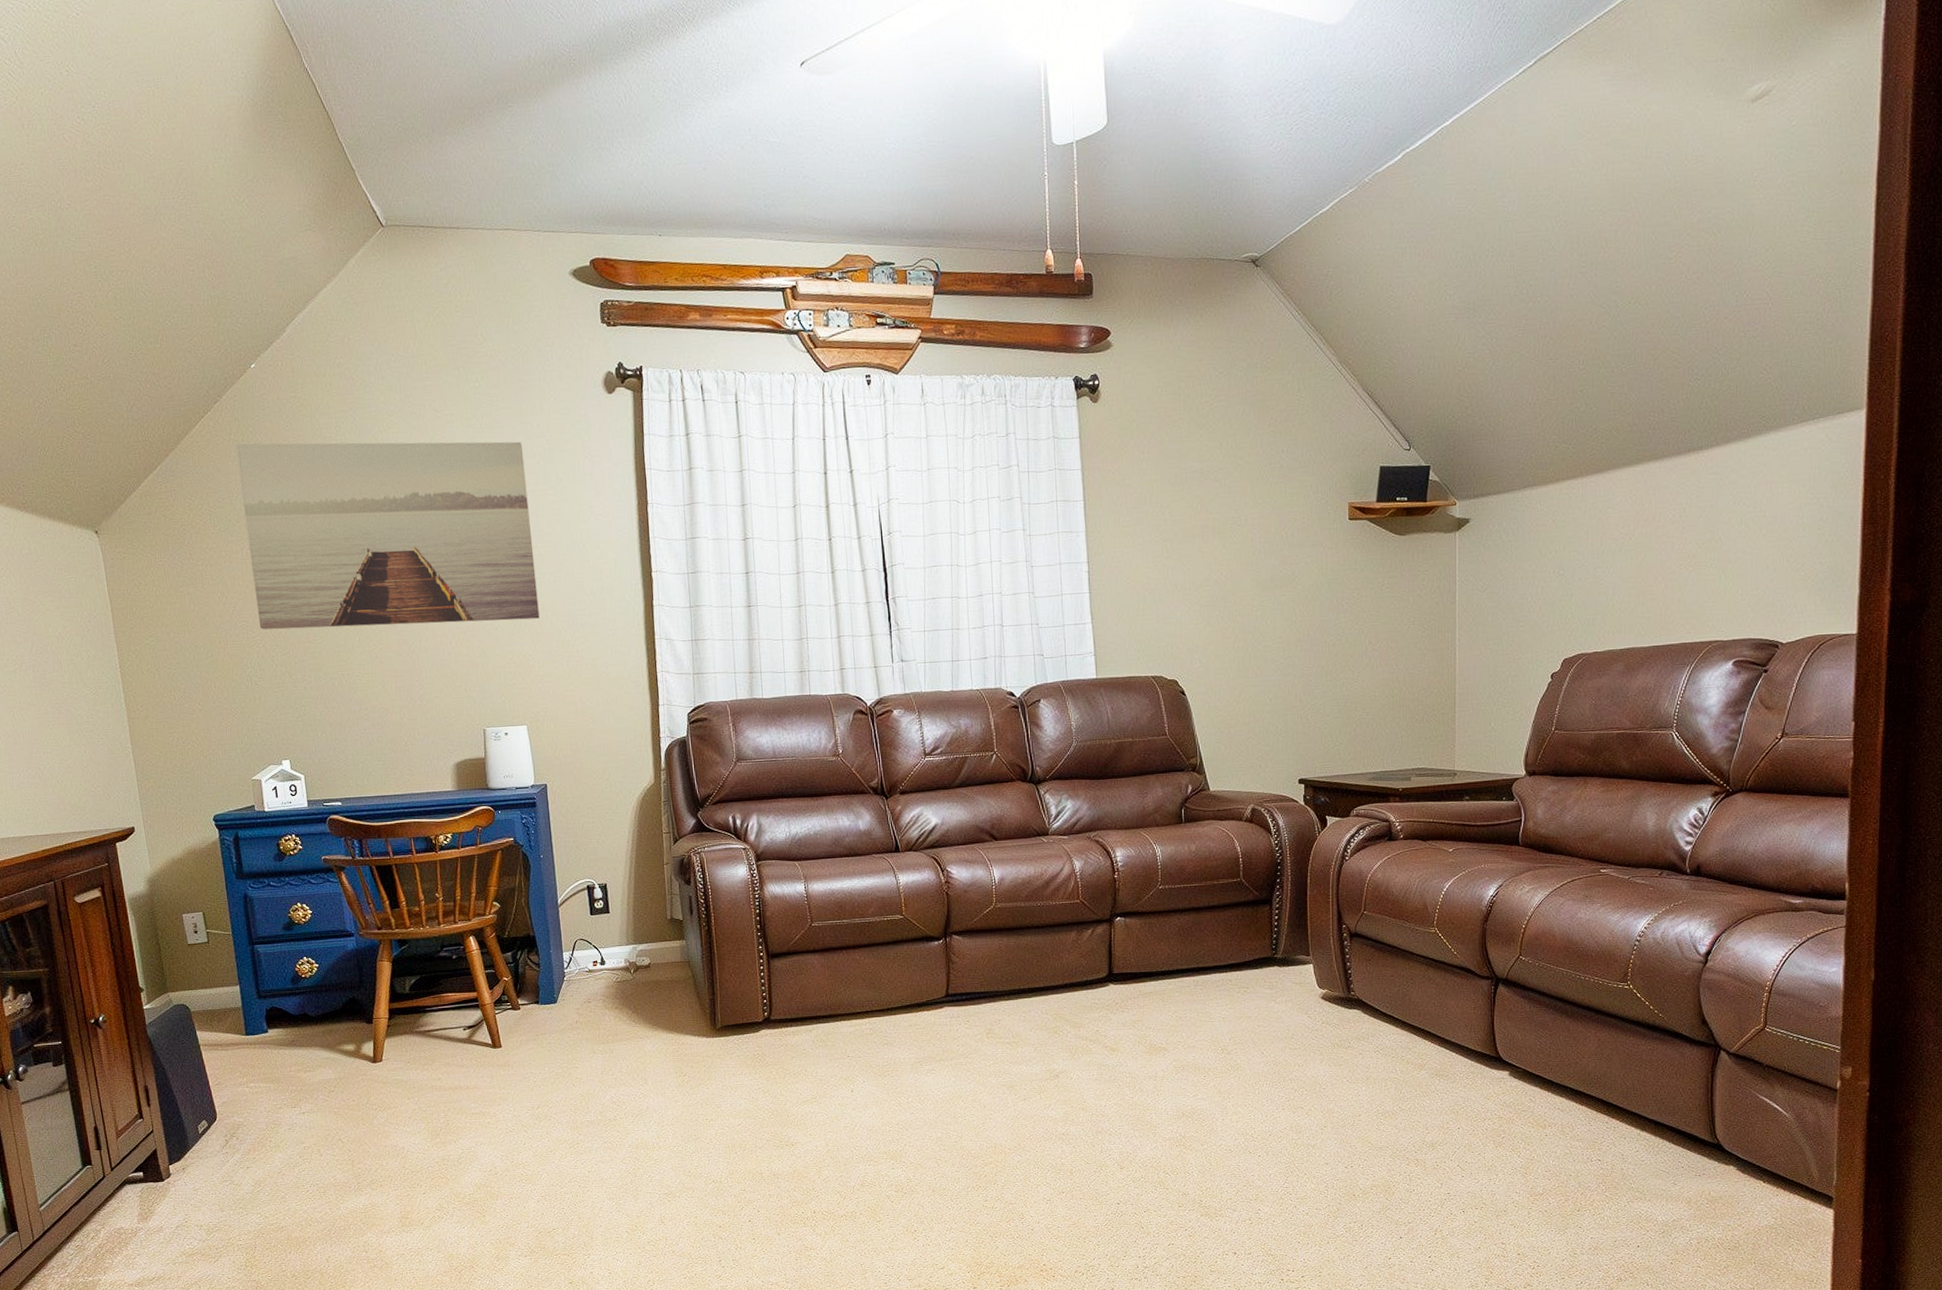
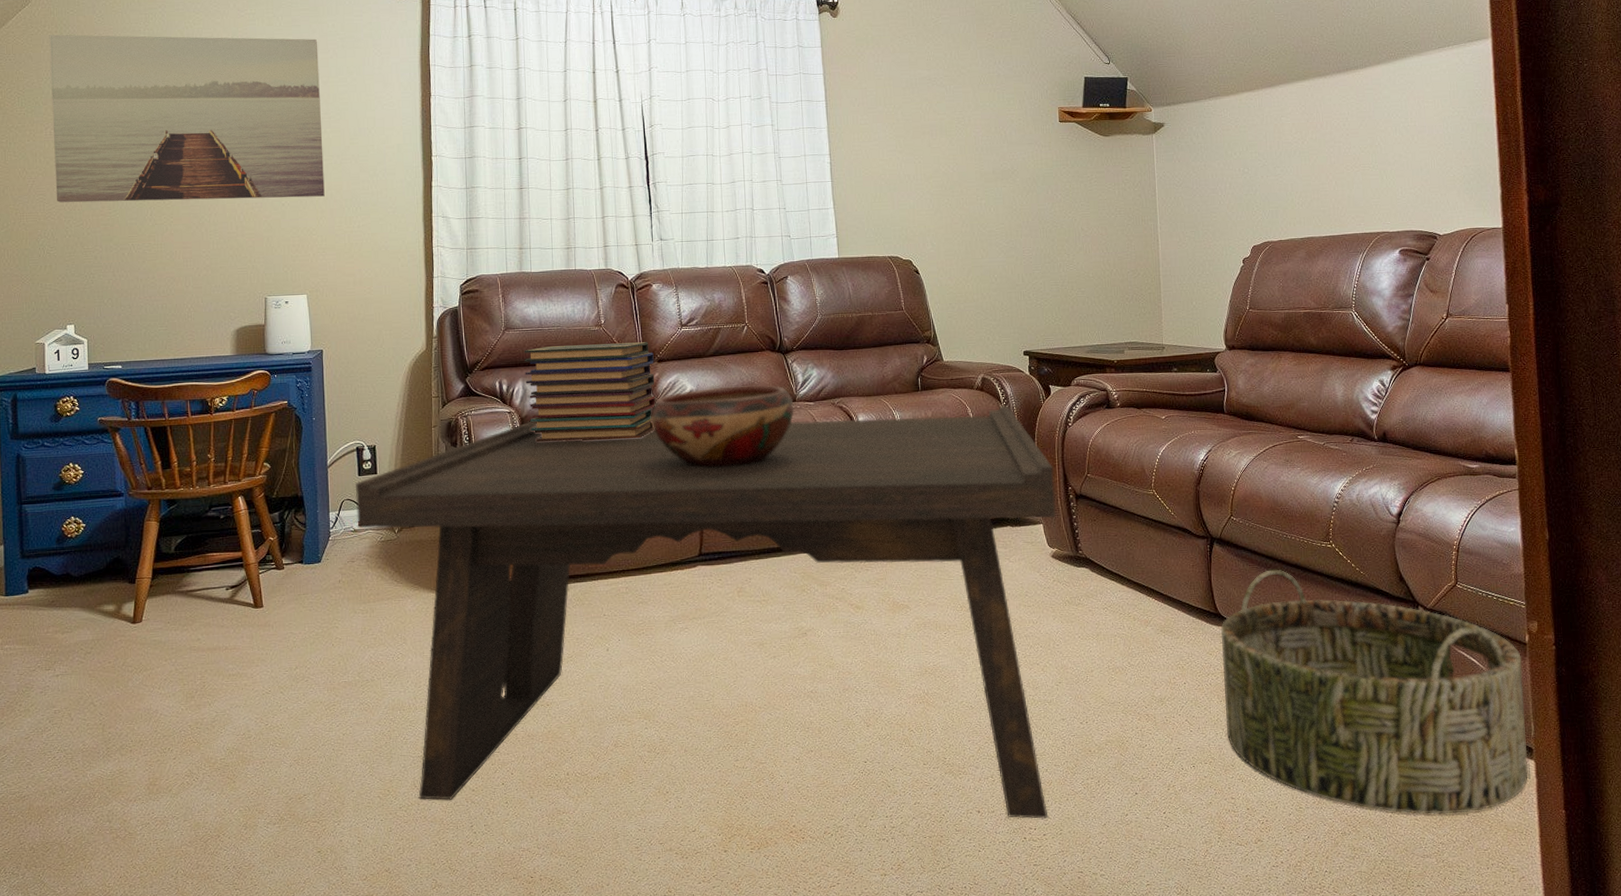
coffee table: none [587,837,1328,1261] -> present [355,405,1056,819]
book stack: none [757,773,899,879] -> present [524,342,656,442]
decorative bowl: none [893,818,1047,905] -> present [651,385,794,467]
basket: none [1501,1011,1830,1263] -> present [1221,569,1528,815]

